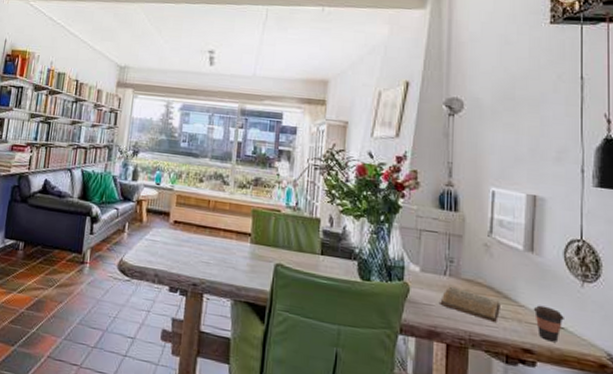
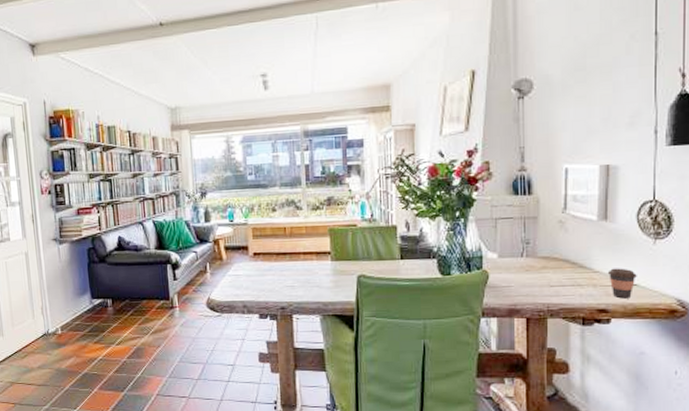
book: present [440,286,500,323] -> none [518,266,576,292]

